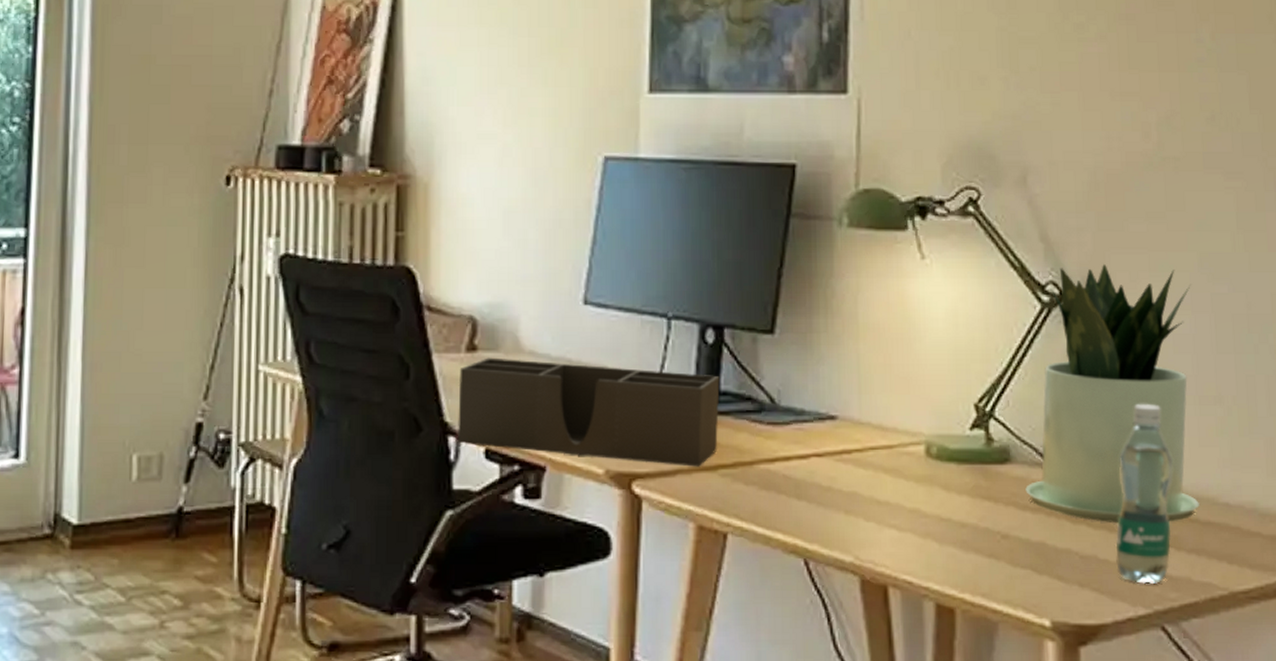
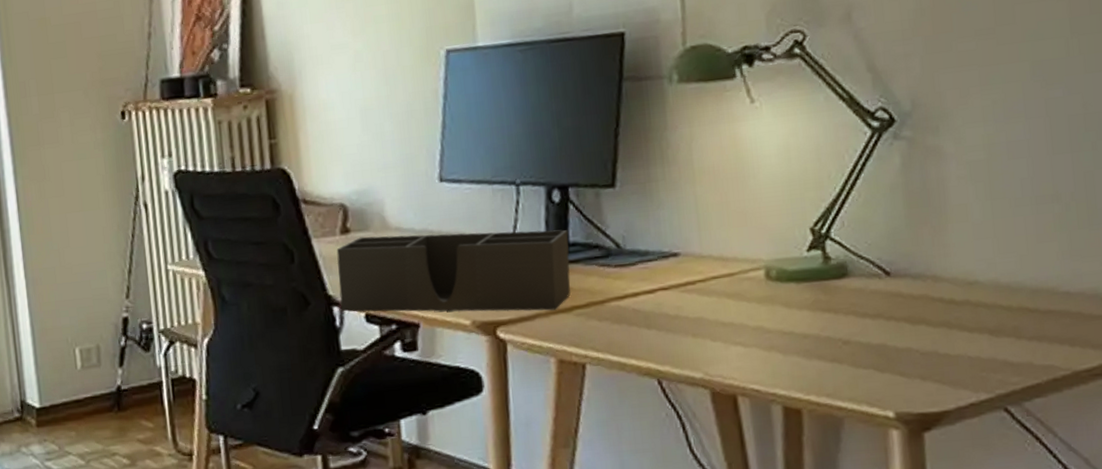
planter: present [1025,264,1199,522] -> none [864,81,1039,321]
bottle: present [1116,404,1173,584] -> none [956,209,1011,372]

